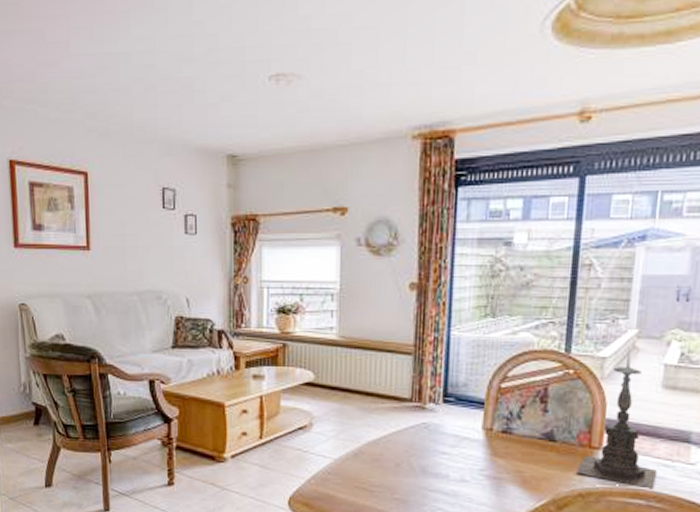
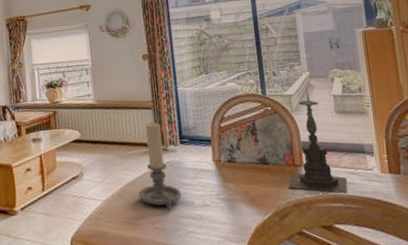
candle holder: none [379,372,434,480] -> present [138,122,182,210]

